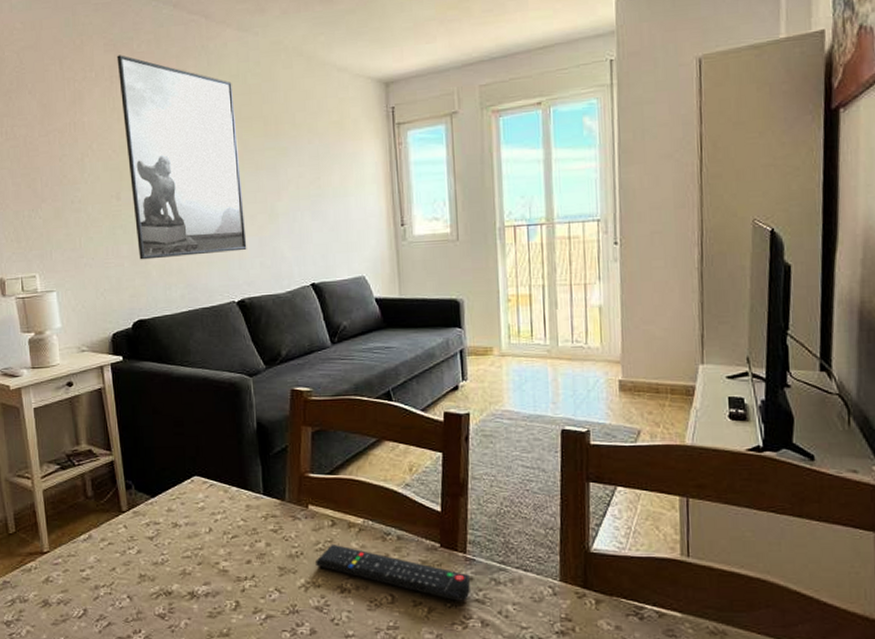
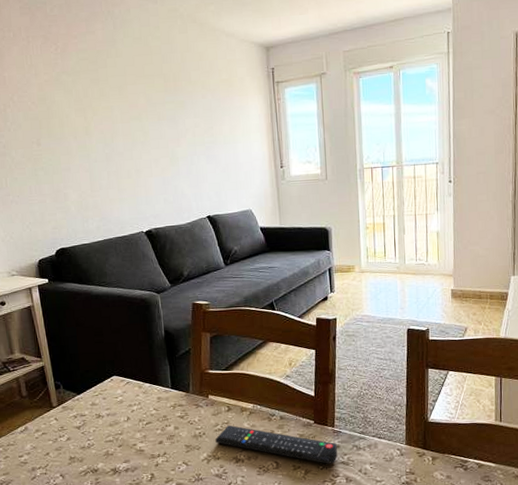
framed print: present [116,55,247,260] -> none [32,17,153,197]

